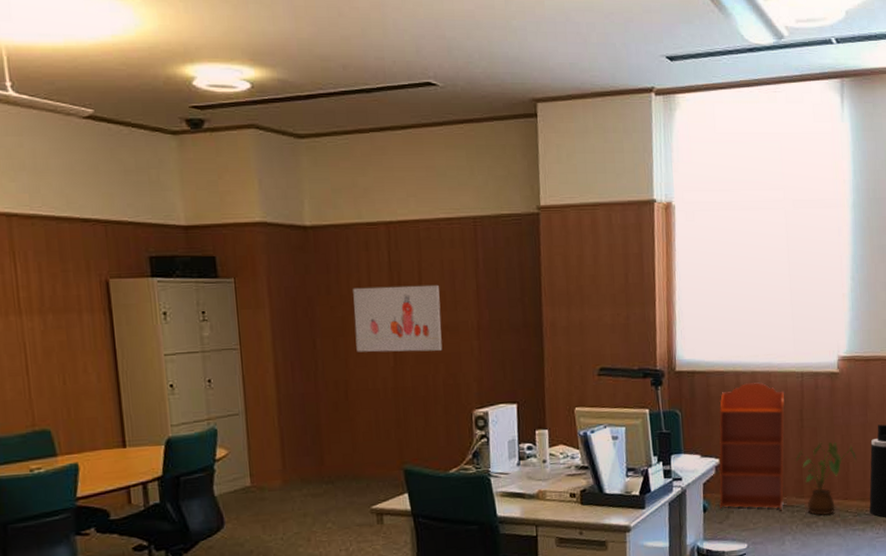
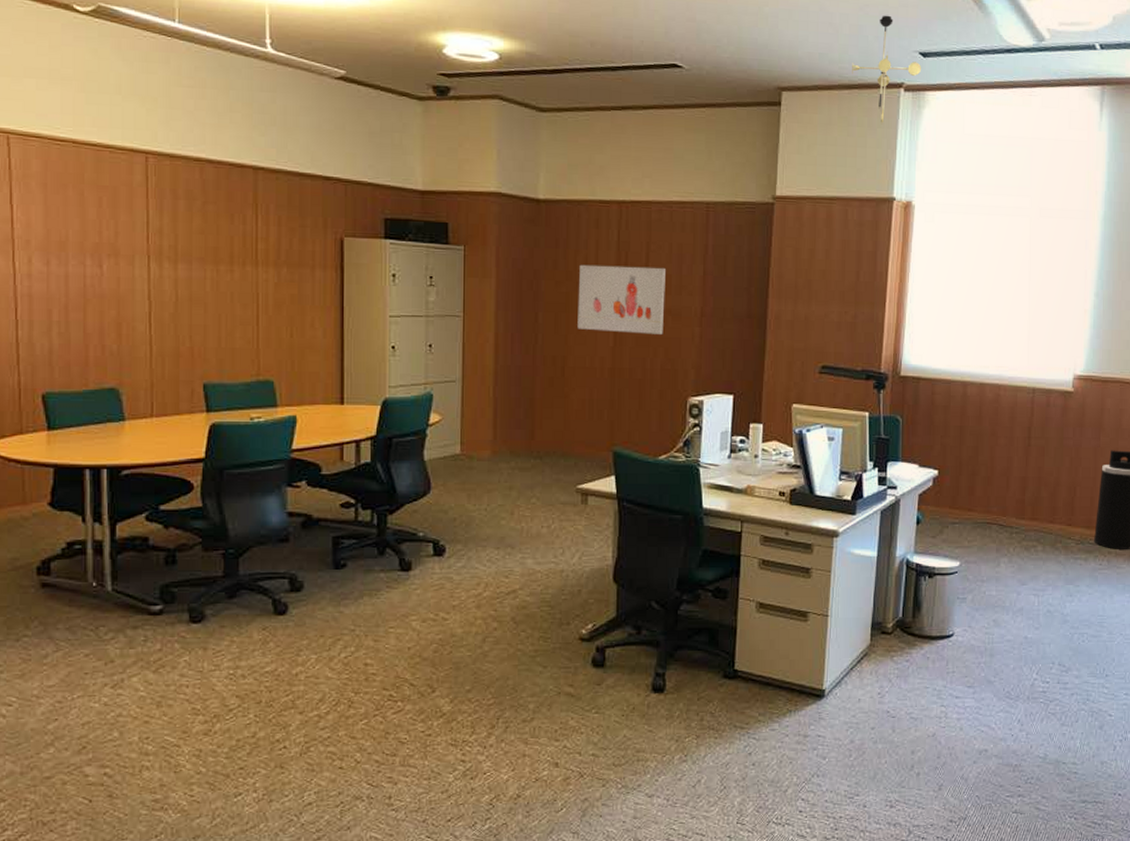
ceiling light fixture: none [602,22,670,129] -> present [852,15,922,125]
bookcase: present [719,382,786,511] -> none [934,393,1014,531]
house plant: present [795,441,857,516] -> none [1018,463,1085,541]

